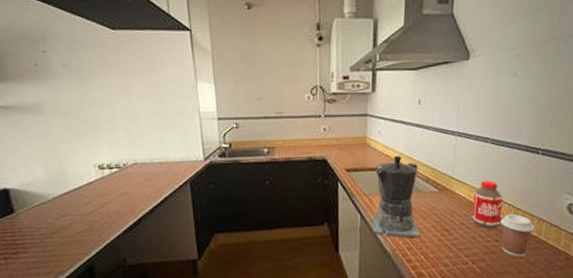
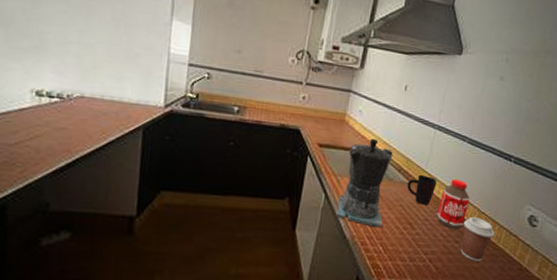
mug: none [437,181,467,210] -> present [407,174,437,205]

